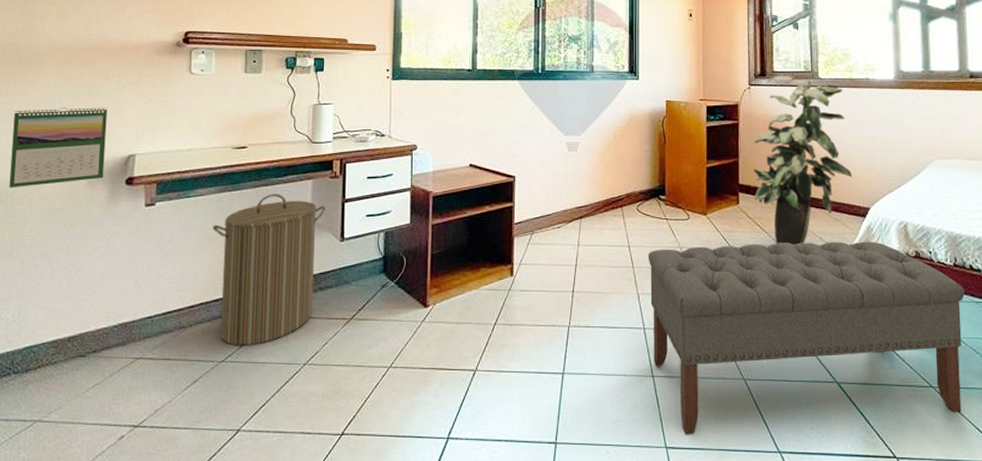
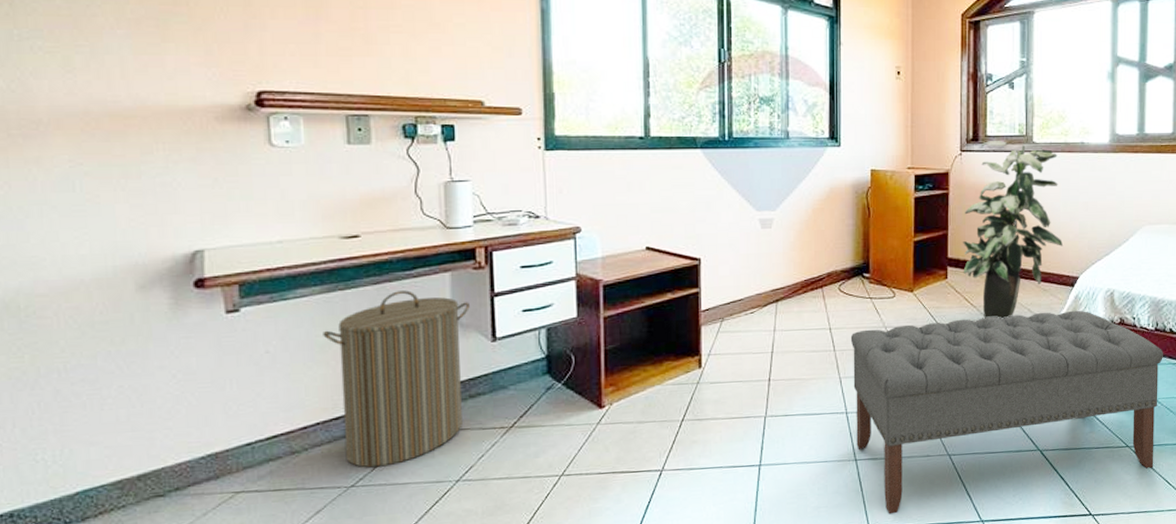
calendar: present [9,107,108,188] -> none [12,191,161,299]

